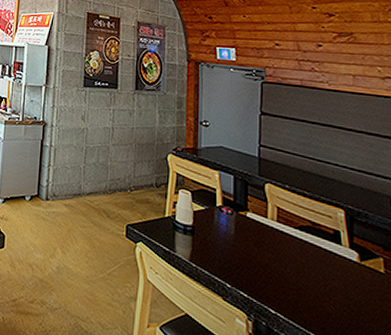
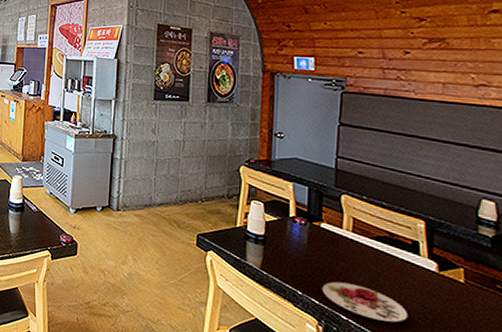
plate: none [250,273,334,316] -> present [322,281,409,323]

